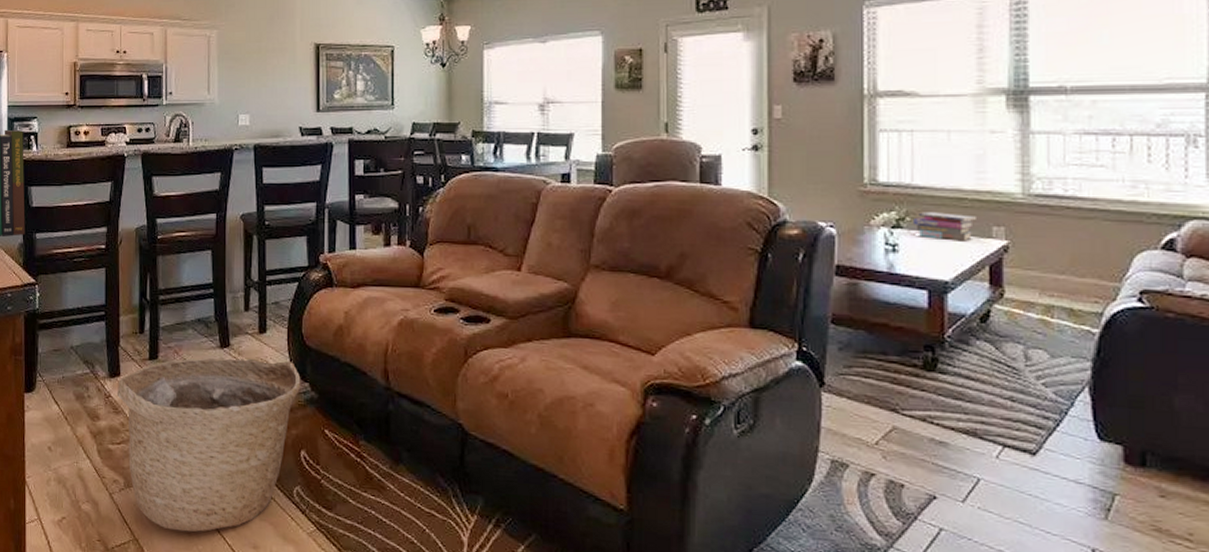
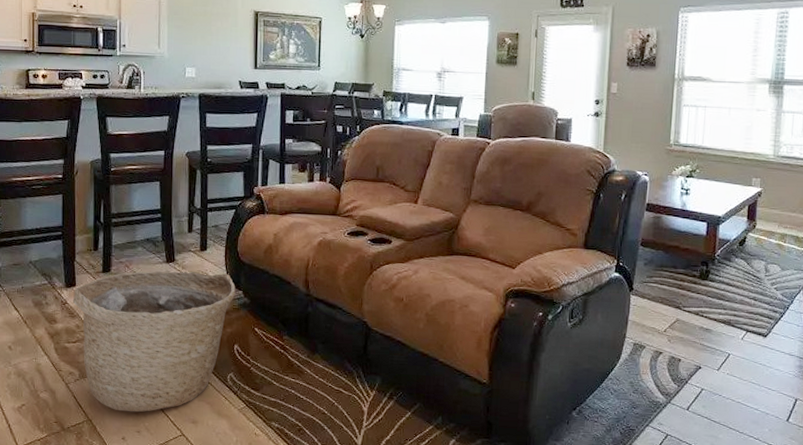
books: present [914,212,978,241] -> none [701,166,744,188]

